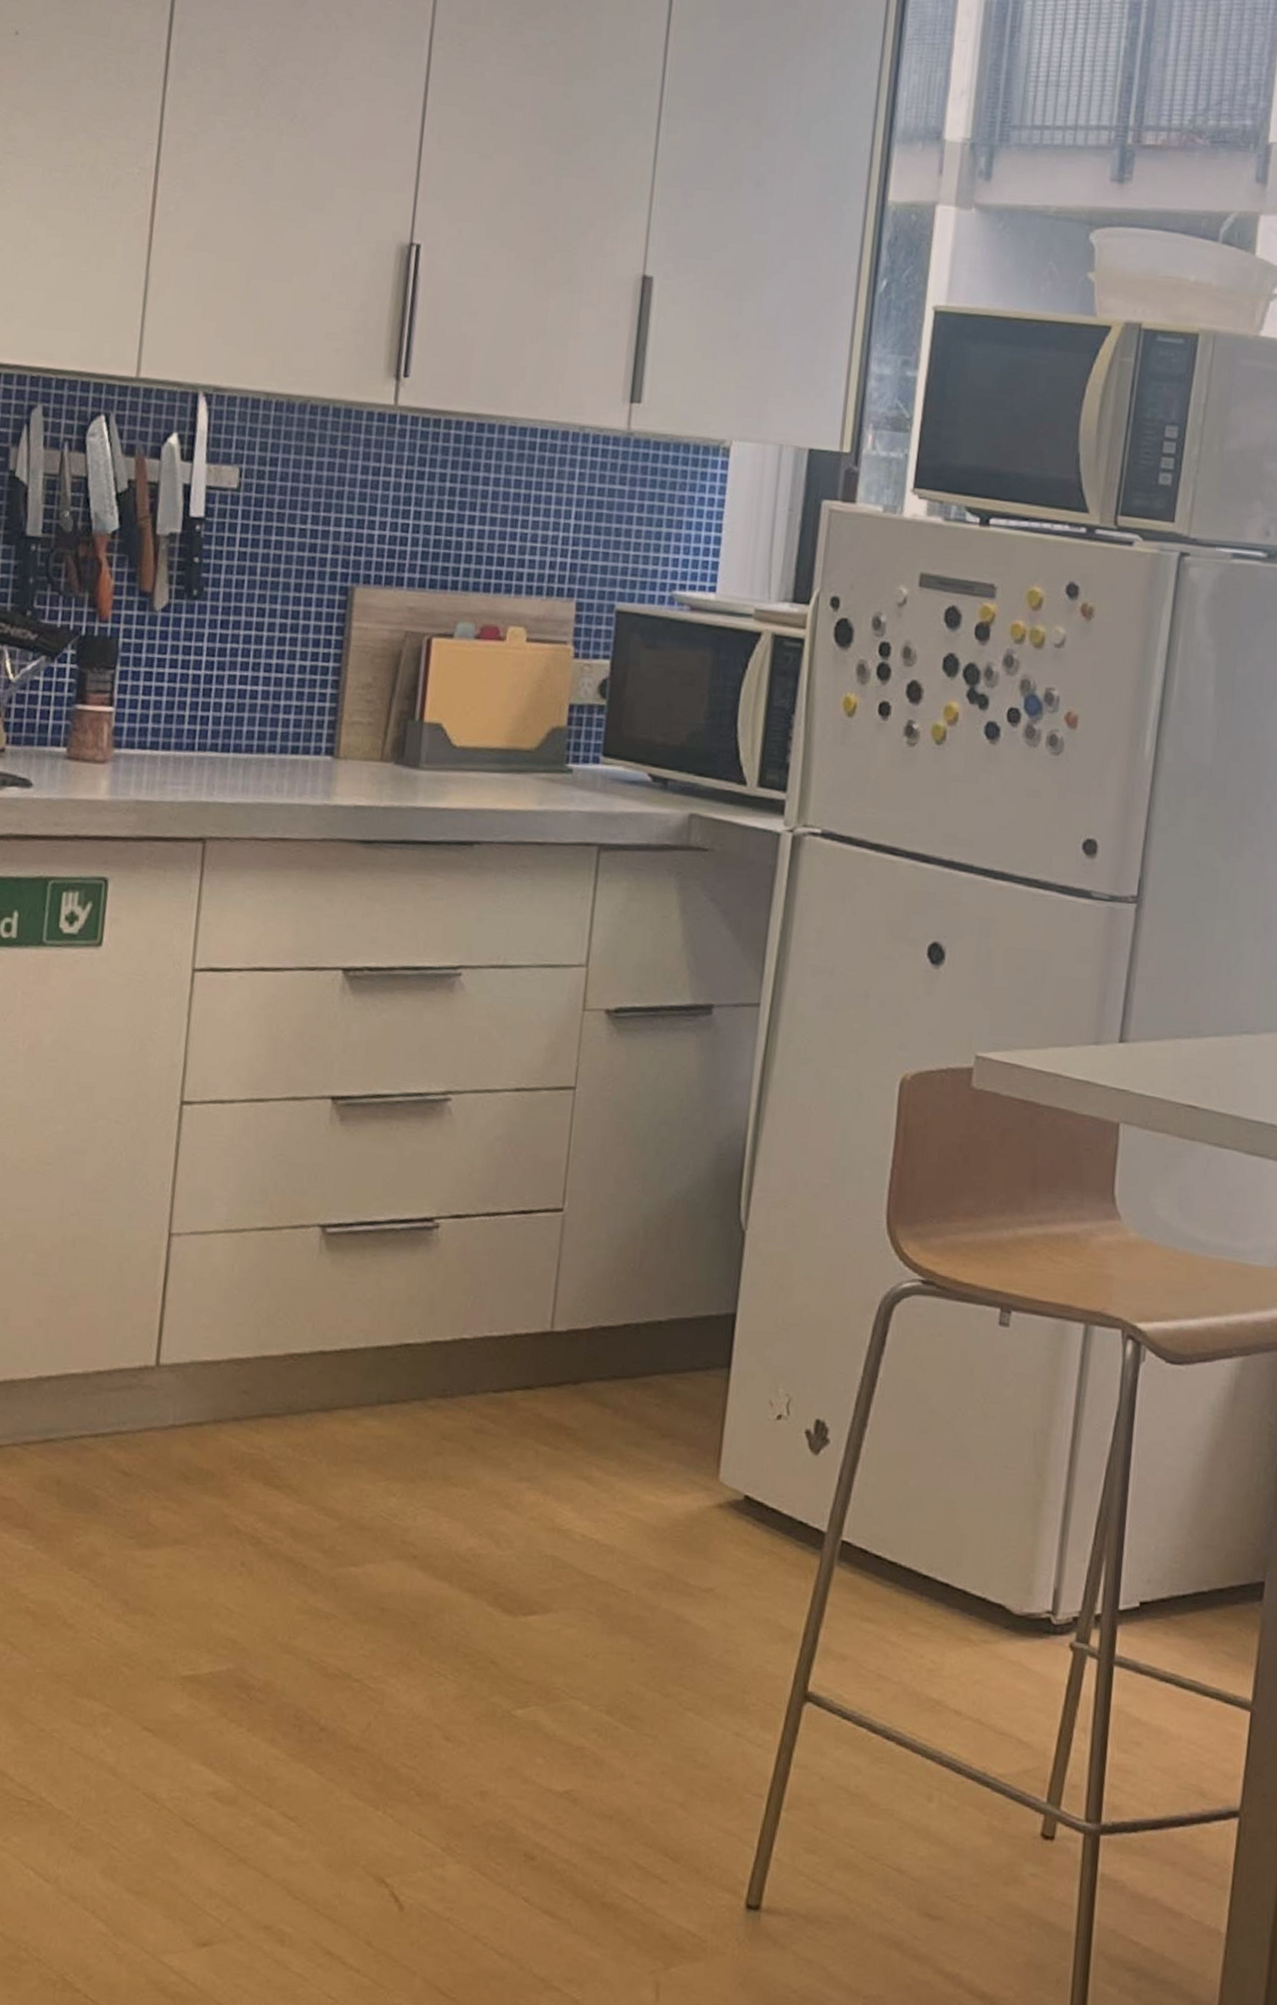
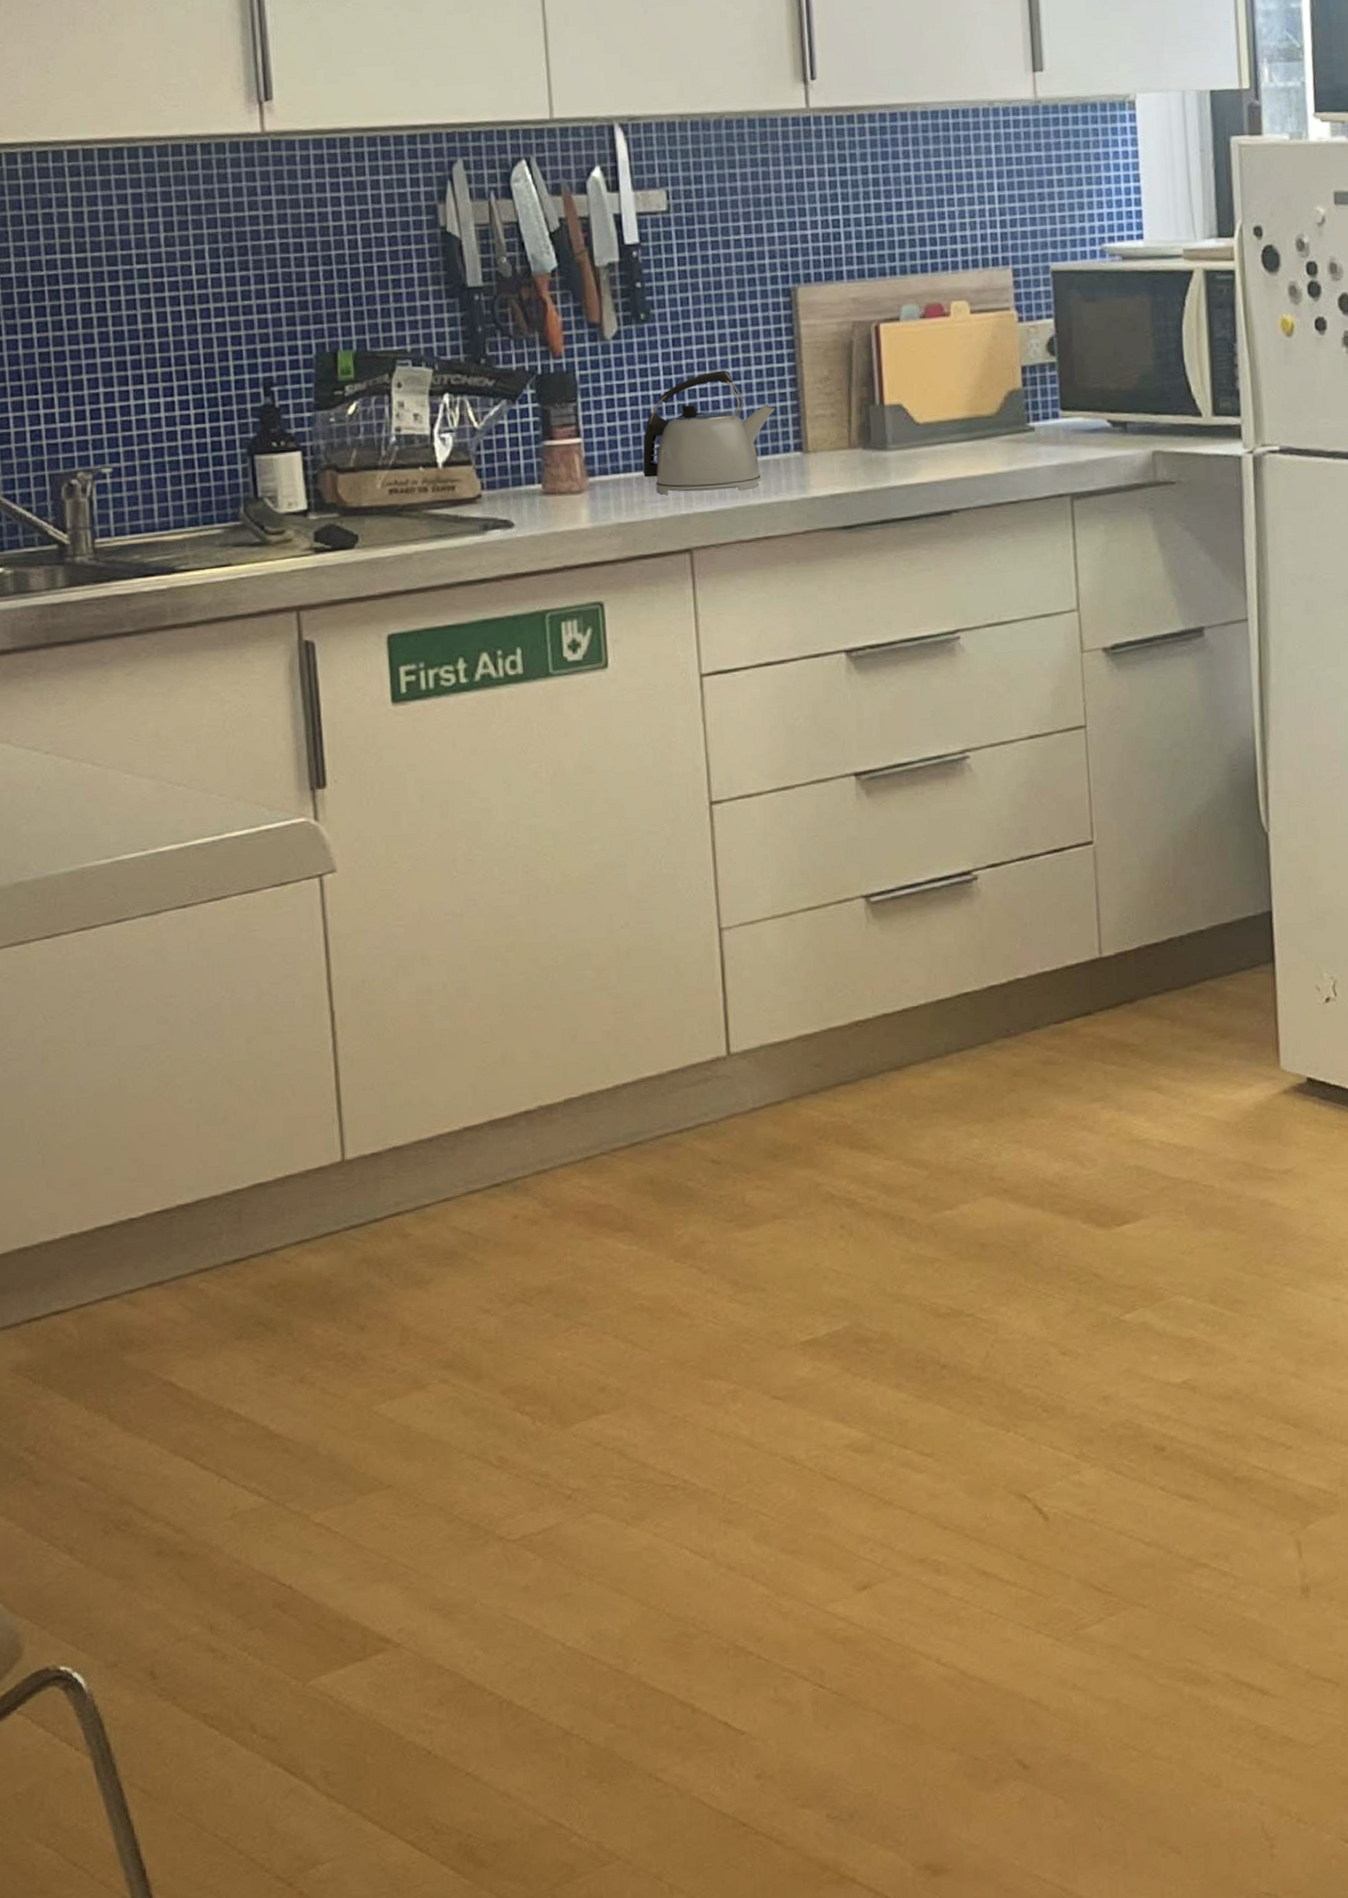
kettle: none [169,660,313,787] -> present [642,370,775,495]

